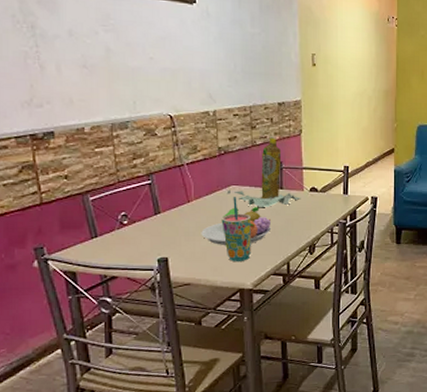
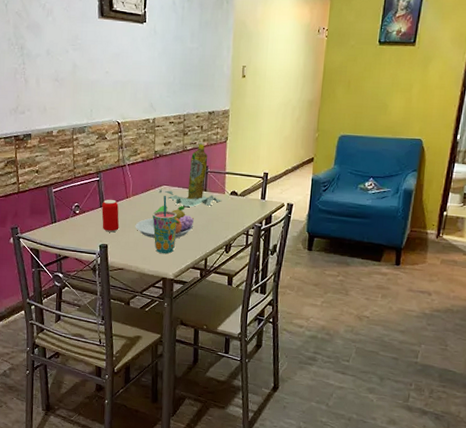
beverage can: none [157,206,181,243] -> present [101,200,120,233]

